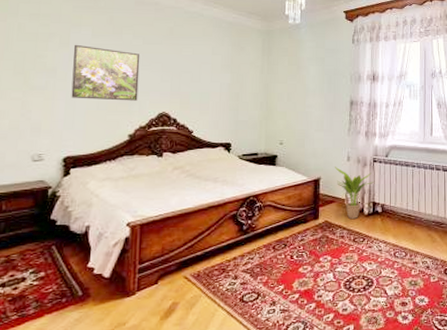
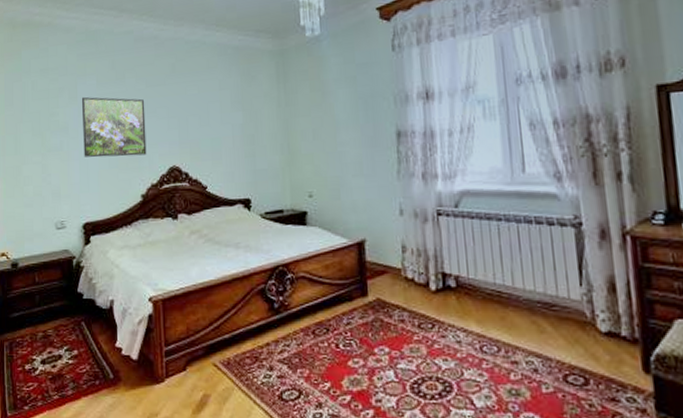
potted plant: present [335,166,375,220] -> none [383,223,442,298]

